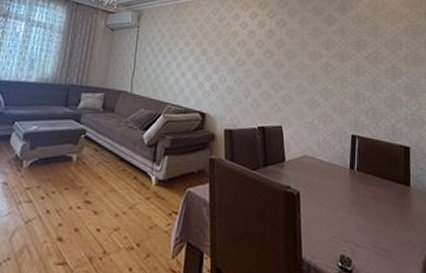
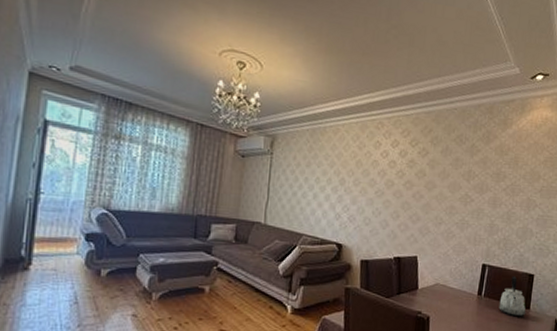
kettle: none [375,148,407,195] -> present [499,276,526,317]

